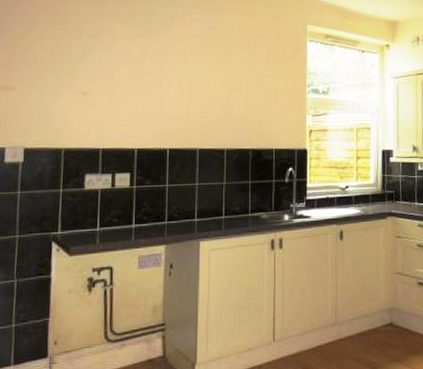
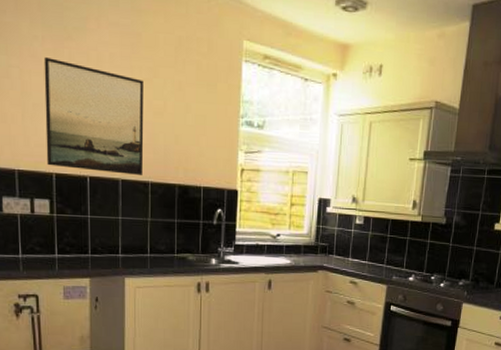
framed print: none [130,51,221,144] -> present [43,57,144,175]

